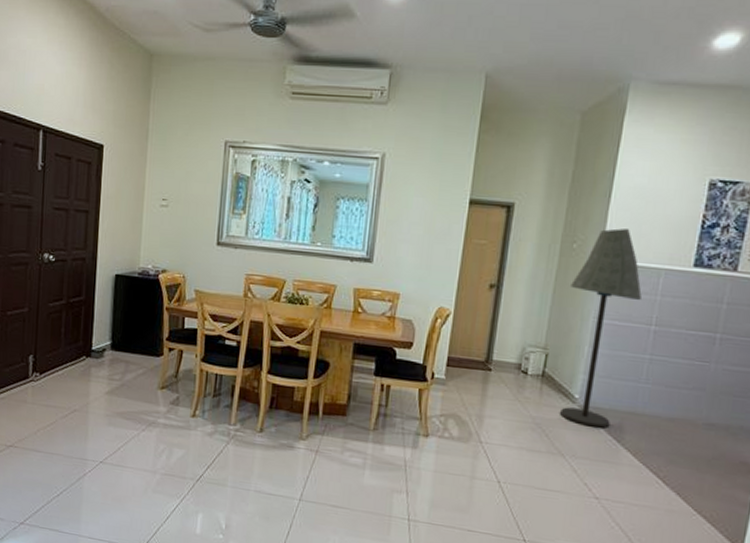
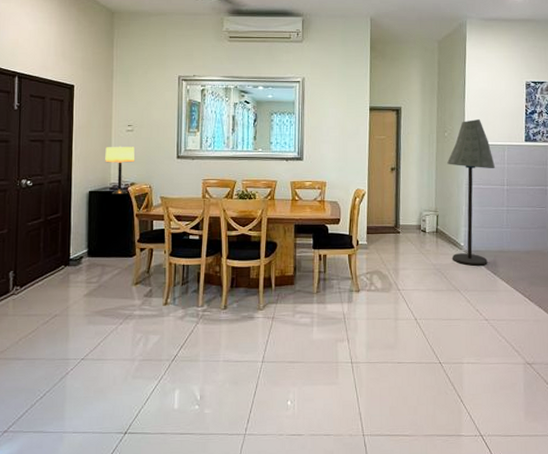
table lamp: none [134,223,169,283] -> present [105,146,135,195]

